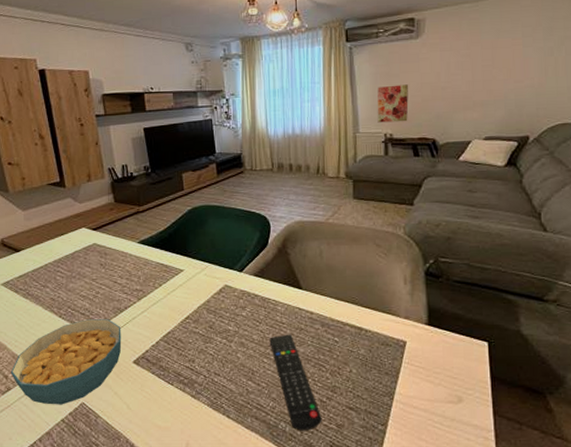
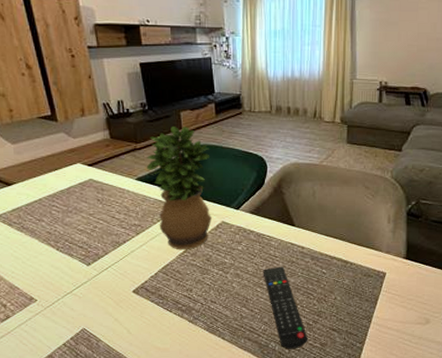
cereal bowl: present [10,318,122,405] -> none [8,251,121,331]
potted plant: none [148,187,214,317] -> present [146,125,212,250]
wall art: present [377,84,409,123] -> none [374,33,407,71]

